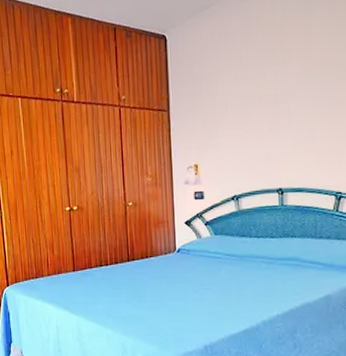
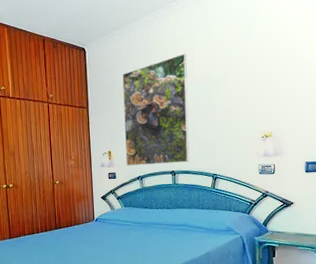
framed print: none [213,32,304,182] -> present [122,53,190,166]

